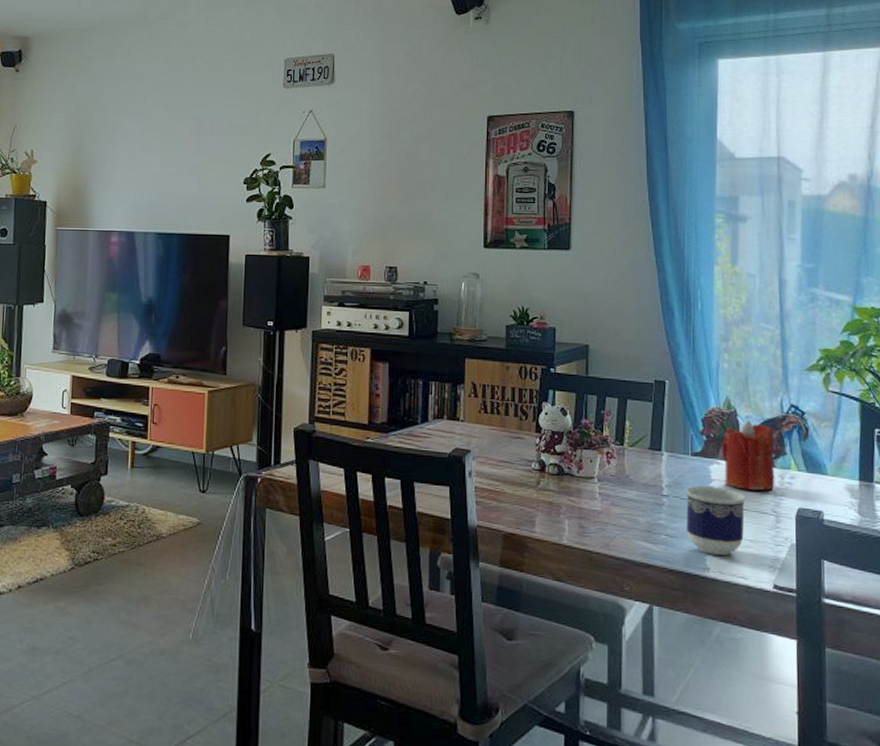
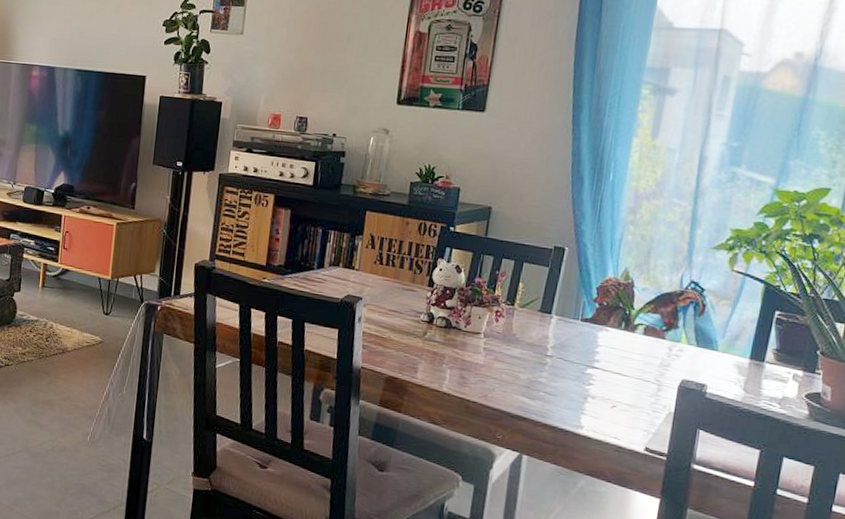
cup: present [686,485,746,555] -> none [565,349,630,416]
candle: present [721,419,775,491] -> none [611,291,669,361]

